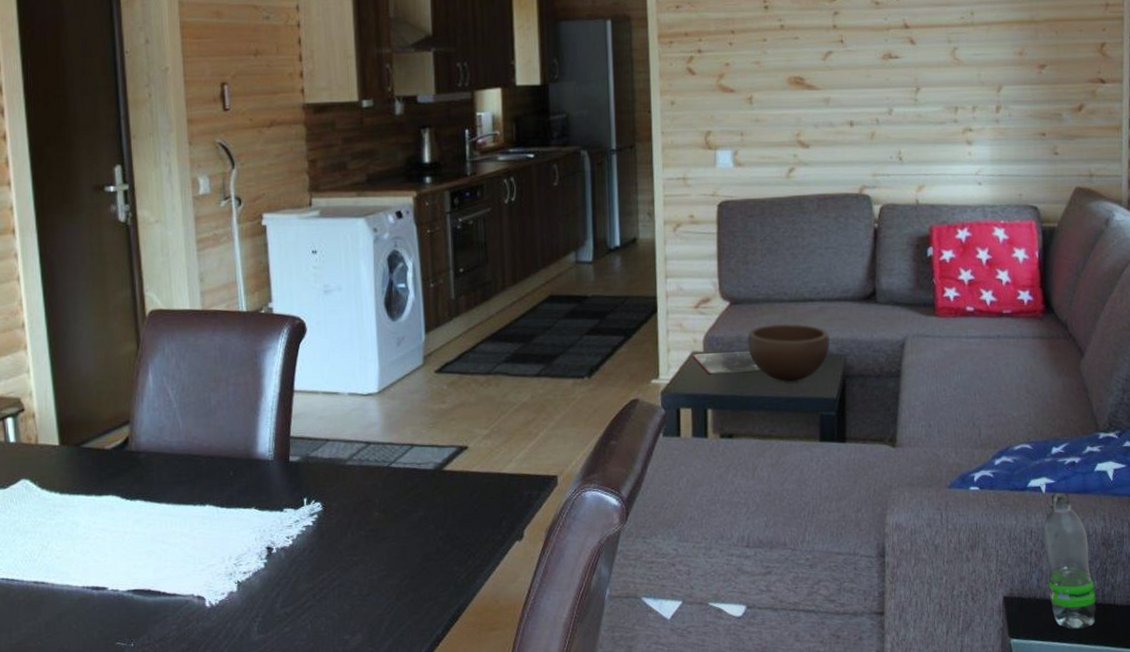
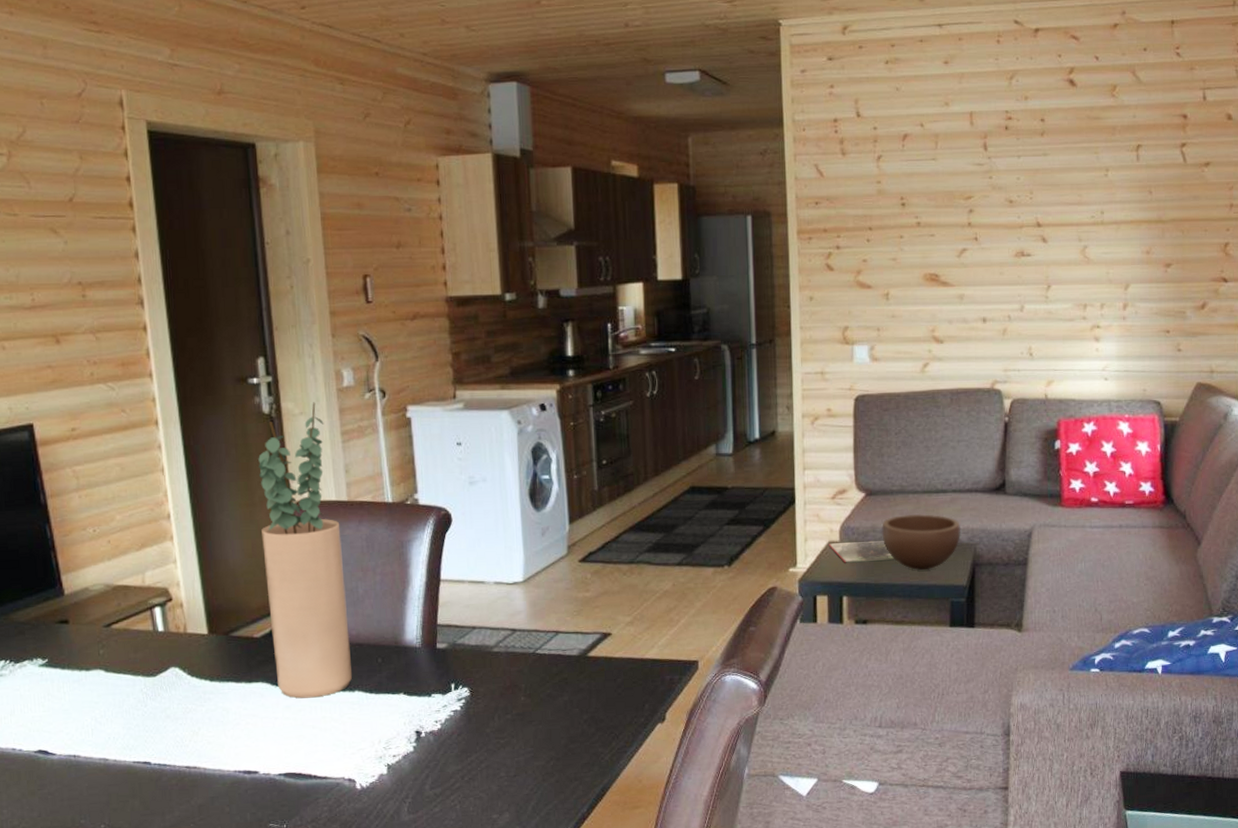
vase: none [113,210,204,512] -> present [258,402,353,699]
bottle: present [1043,492,1097,630] -> none [1158,673,1206,802]

